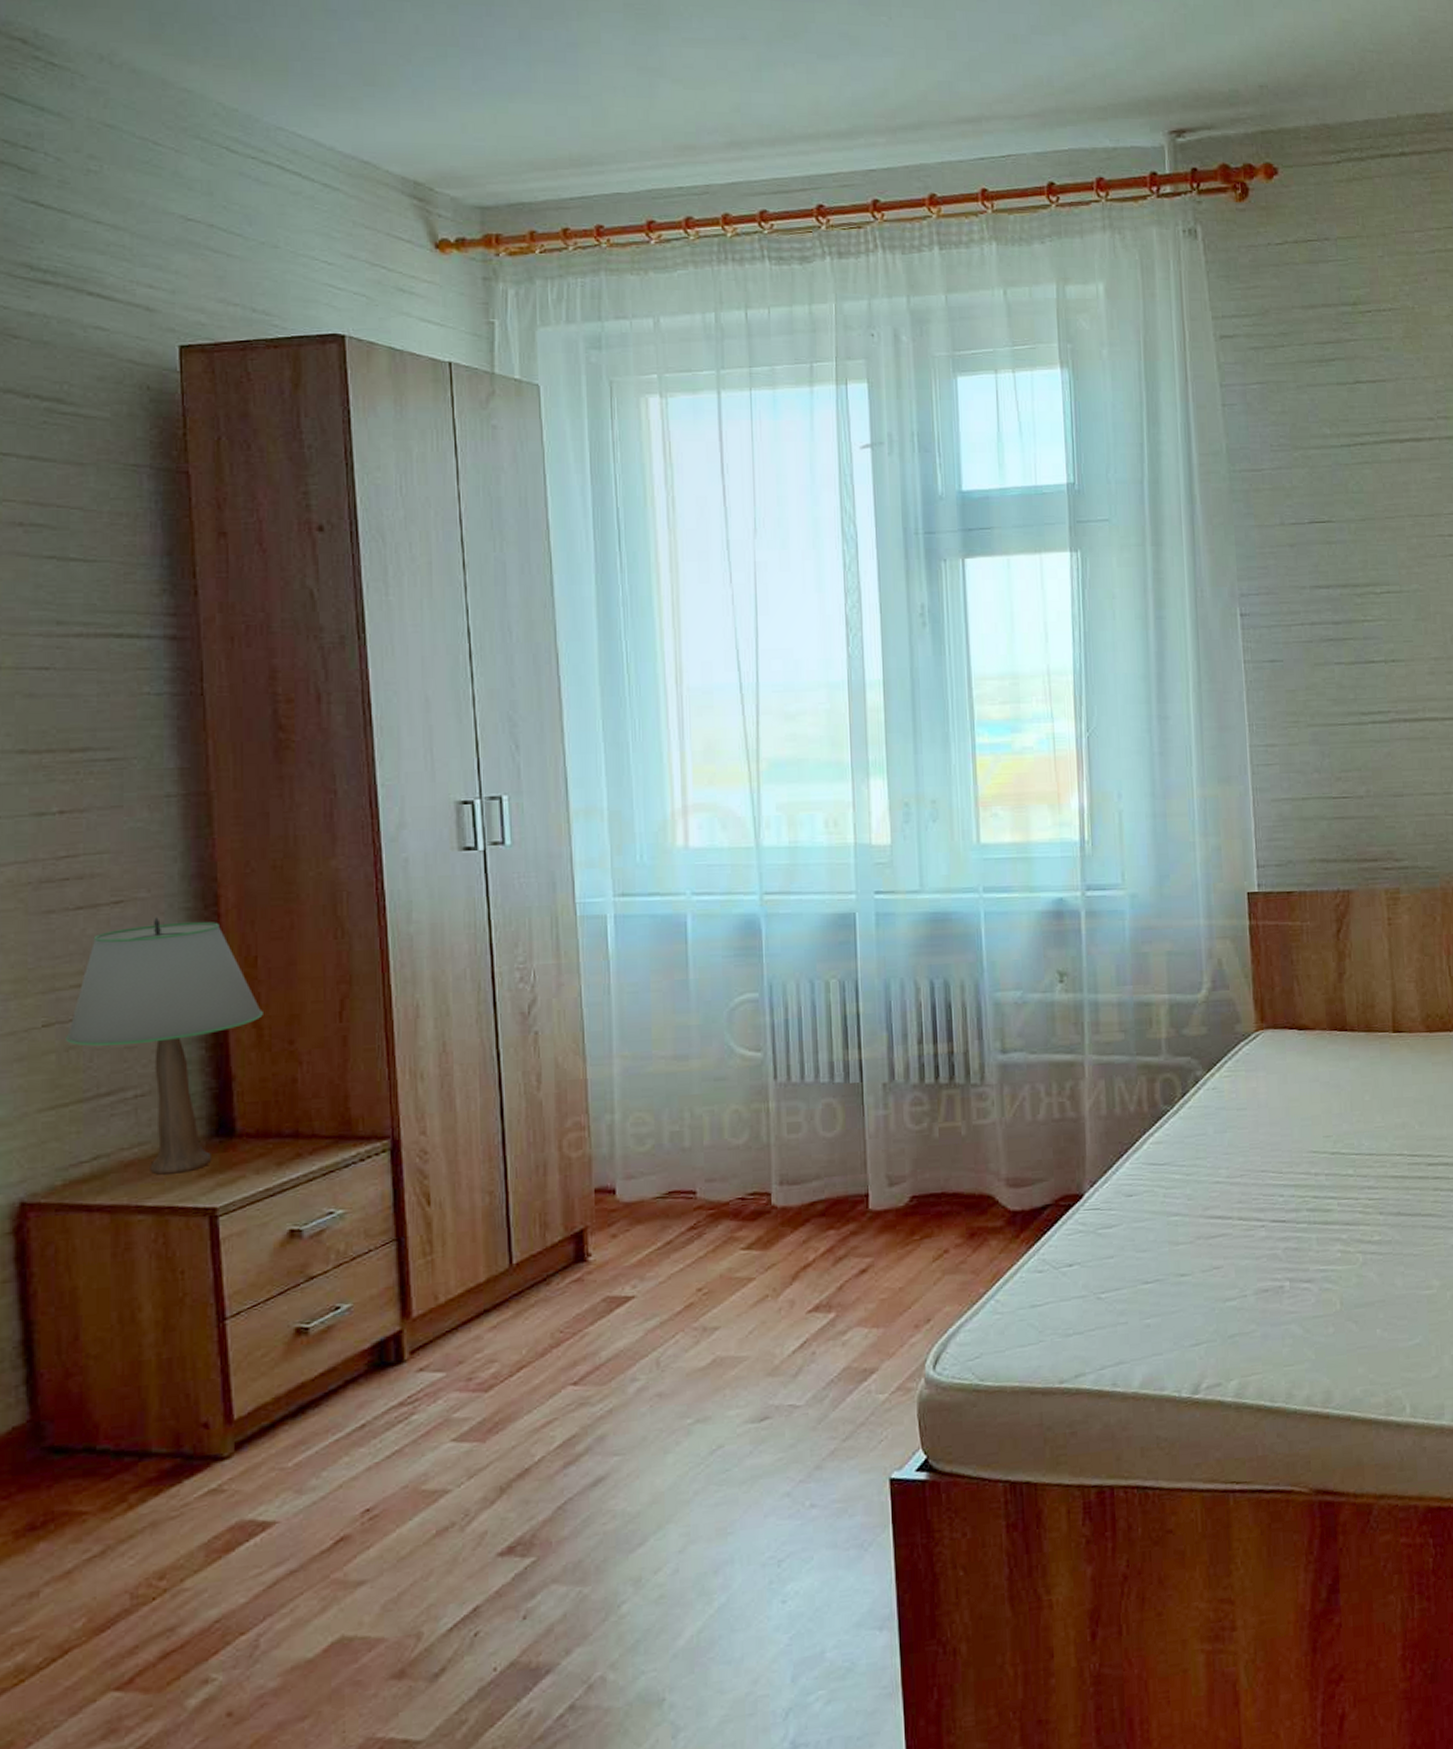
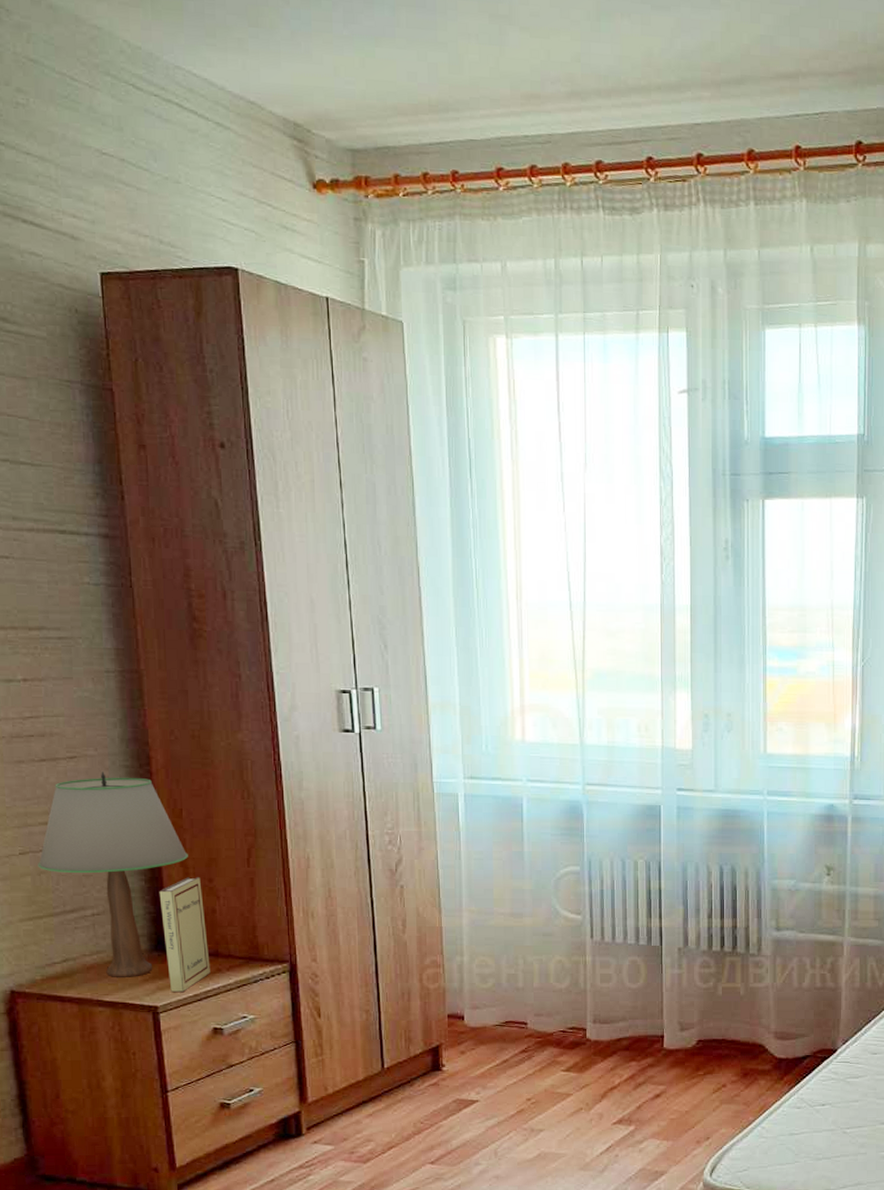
book: none [224,1039,287,1189] -> present [159,877,210,993]

